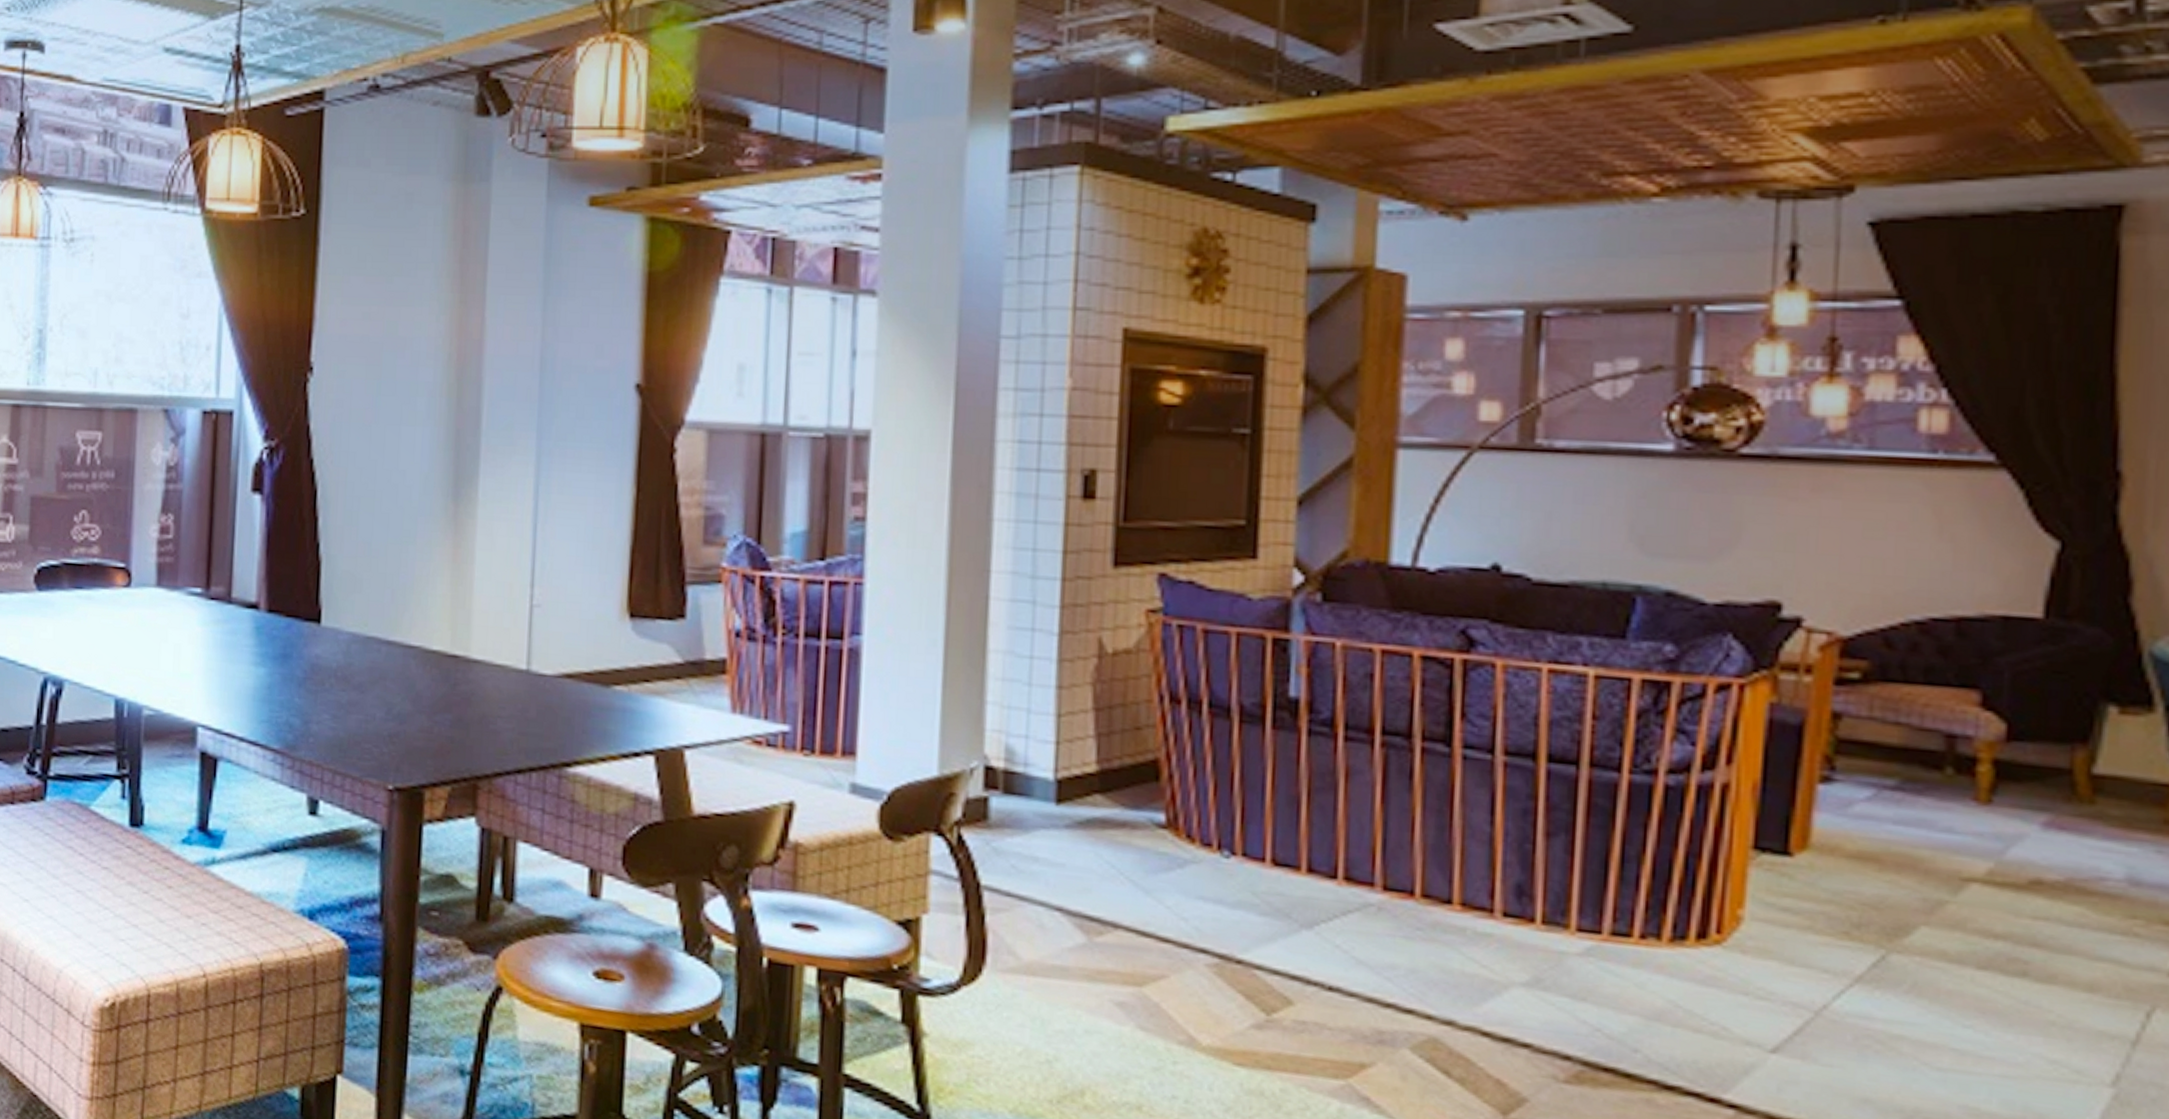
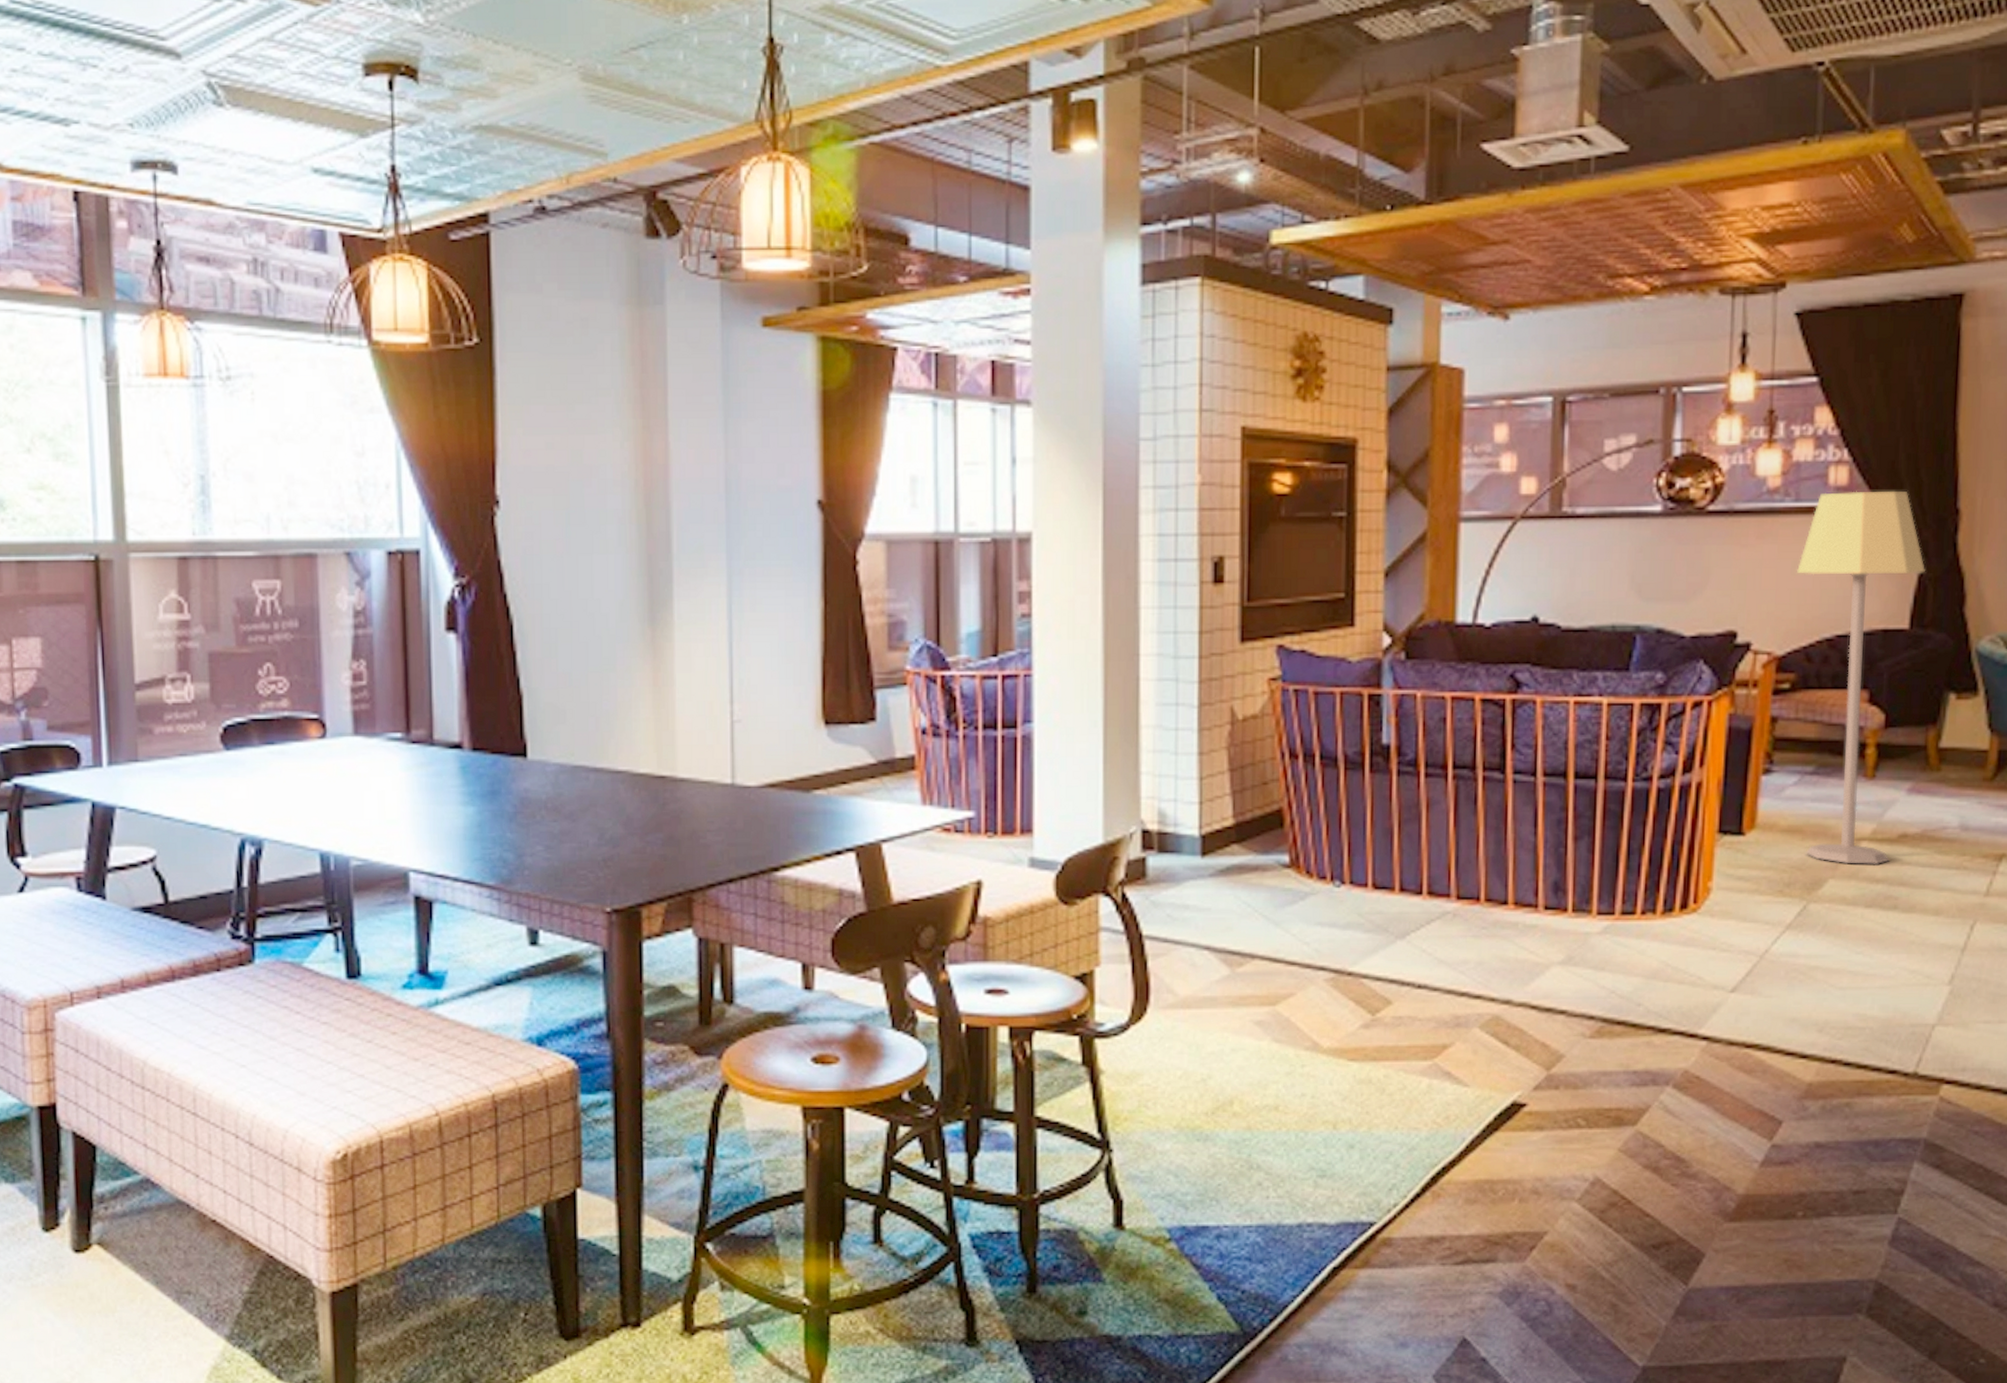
lamp: none [1871,441,2068,916] -> present [1797,490,1925,865]

